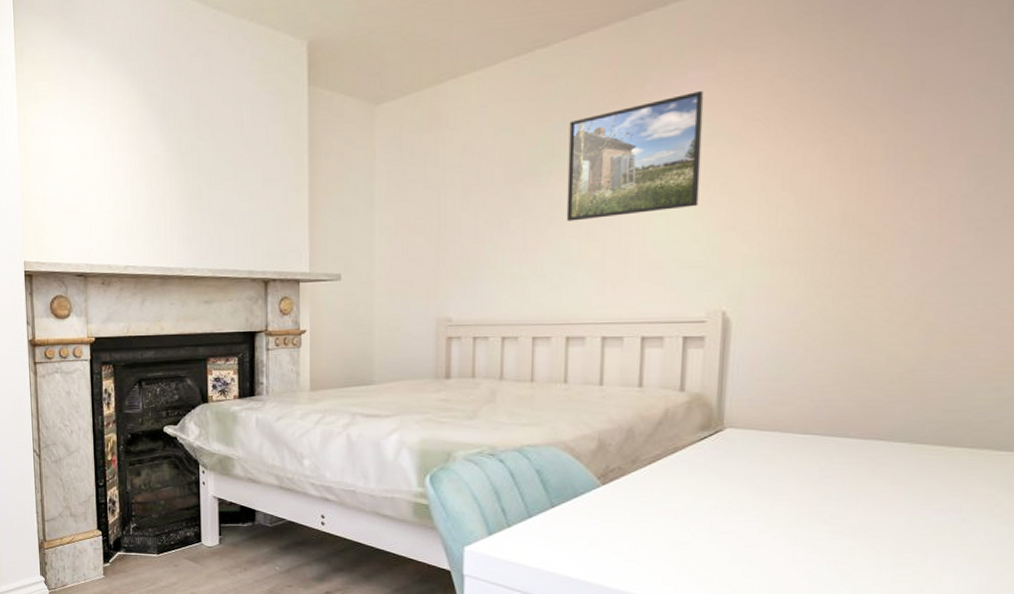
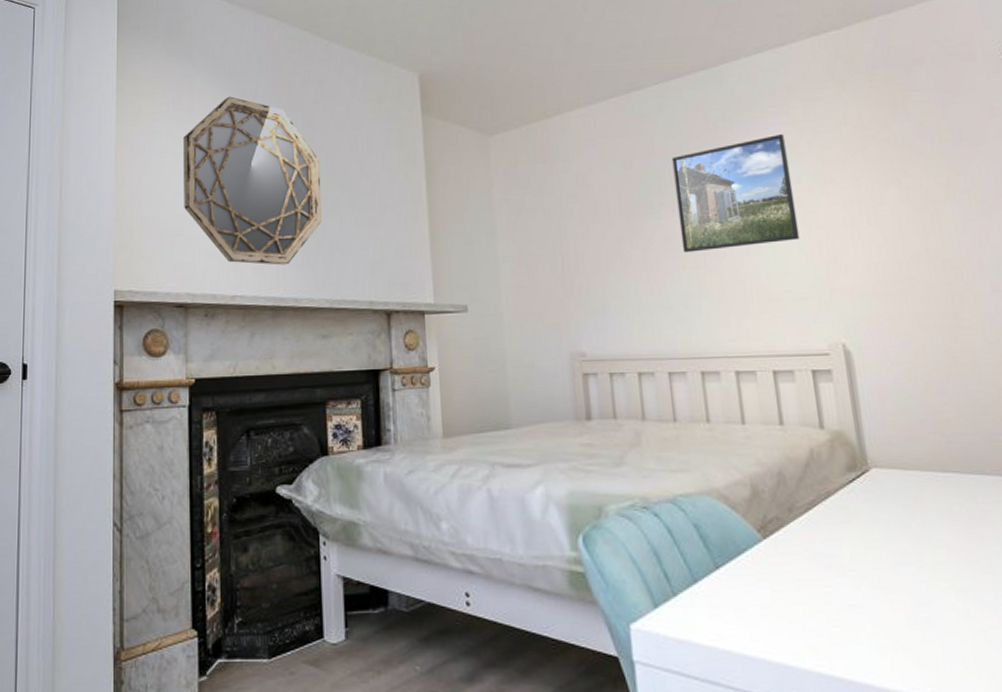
home mirror: none [78,74,206,238] -> present [183,96,321,265]

